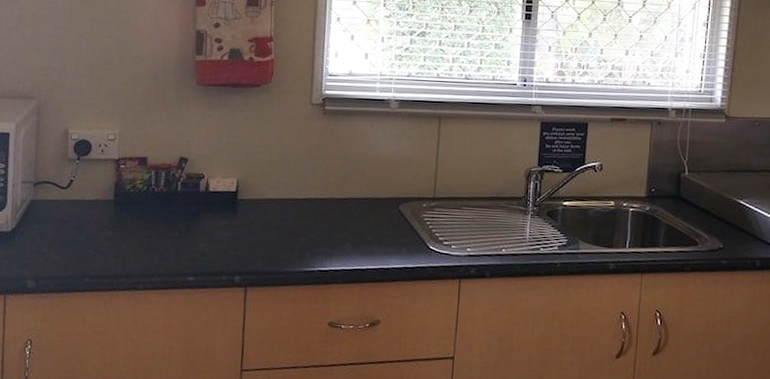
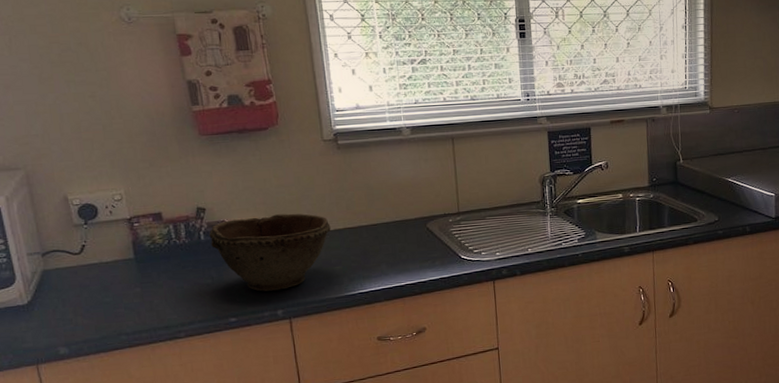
bowl: none [185,174,303,255] -> present [209,213,331,292]

